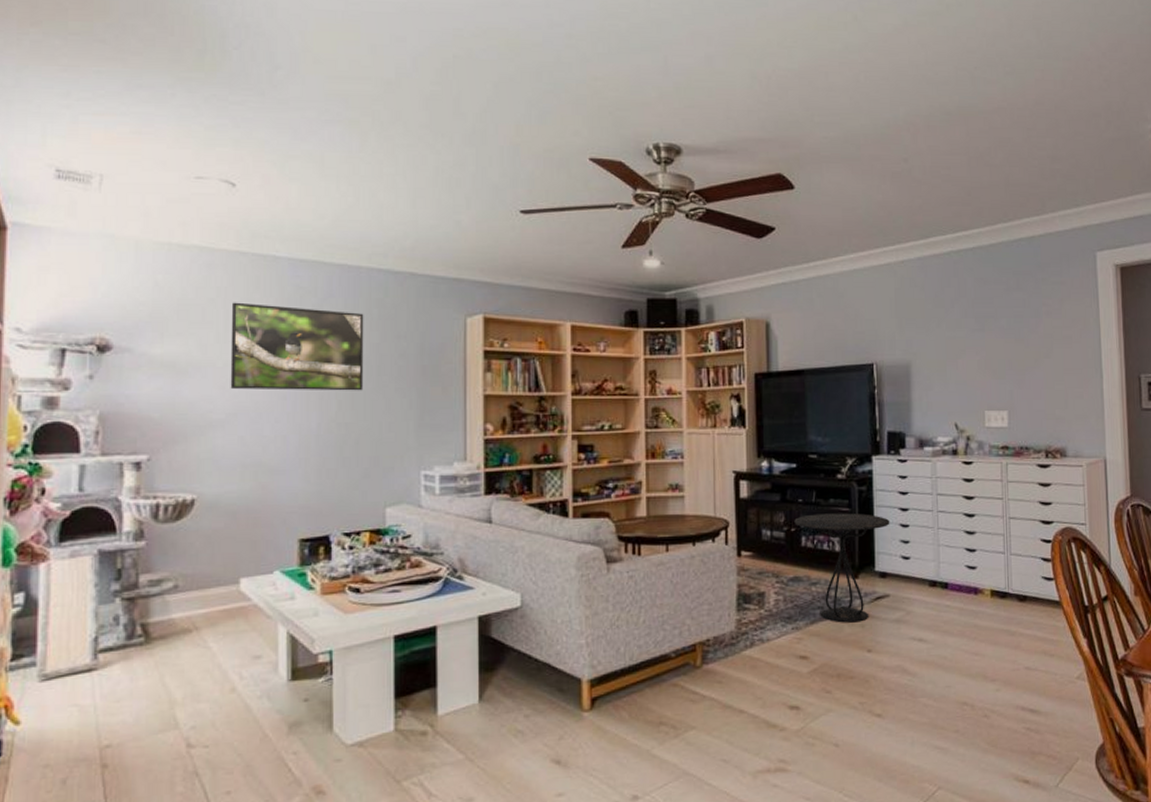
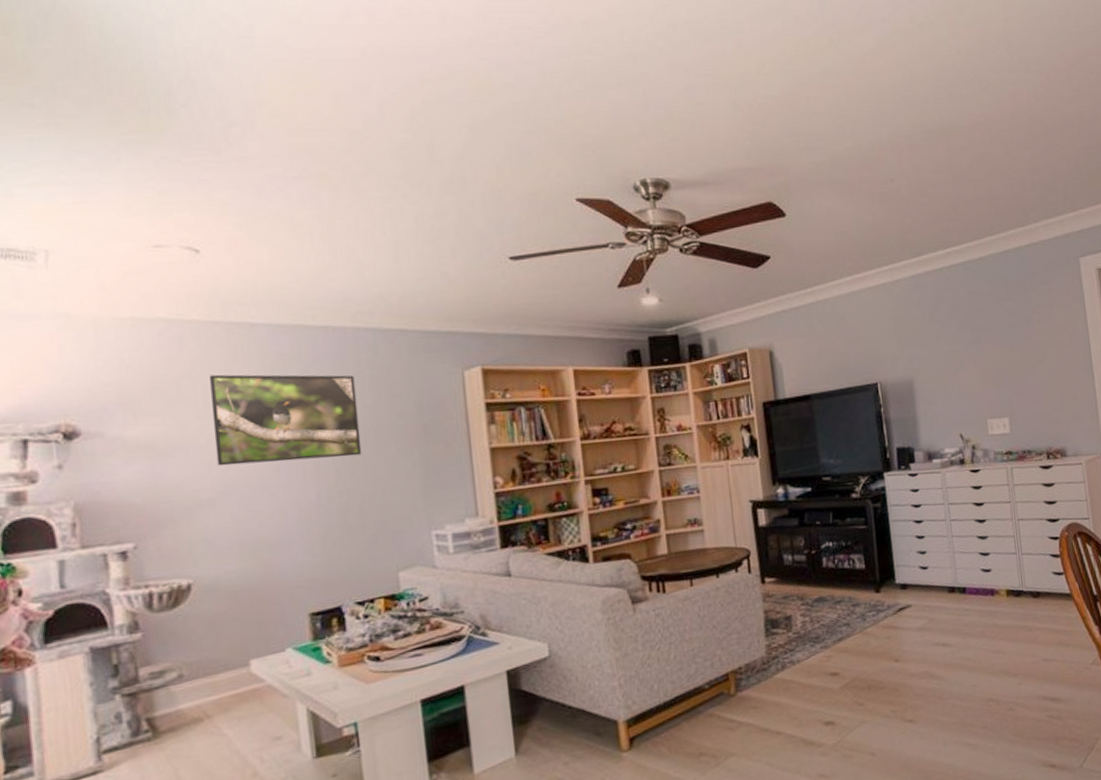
side table: present [794,513,890,623] -> none [814,529,907,637]

